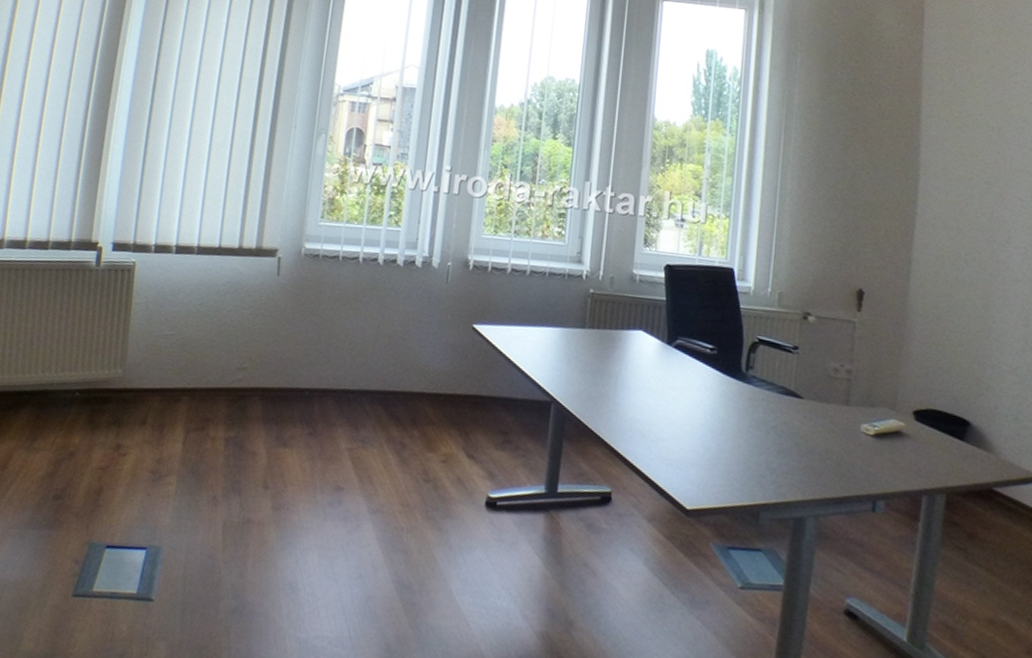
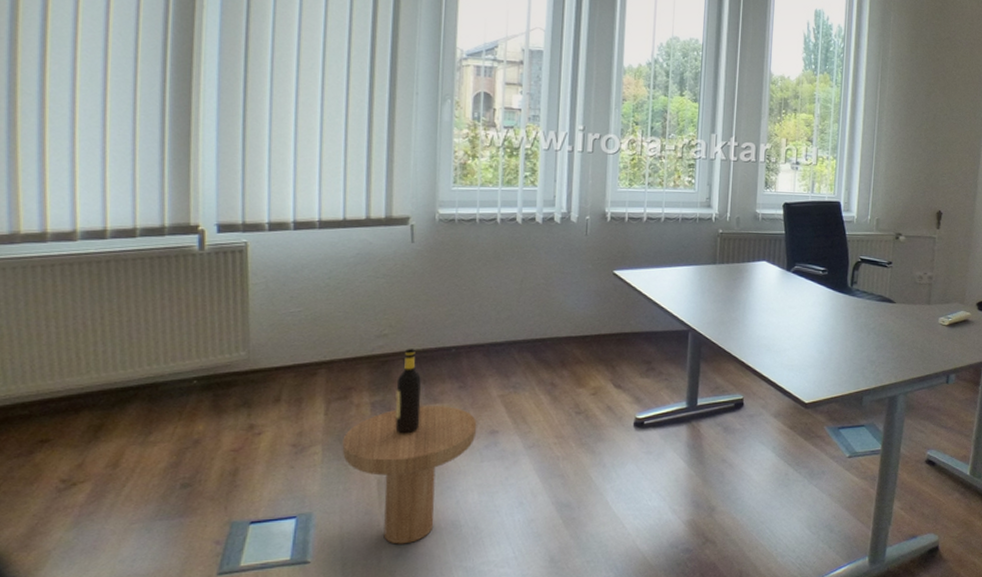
side table: none [194,385,324,599] -> present [342,349,477,544]

